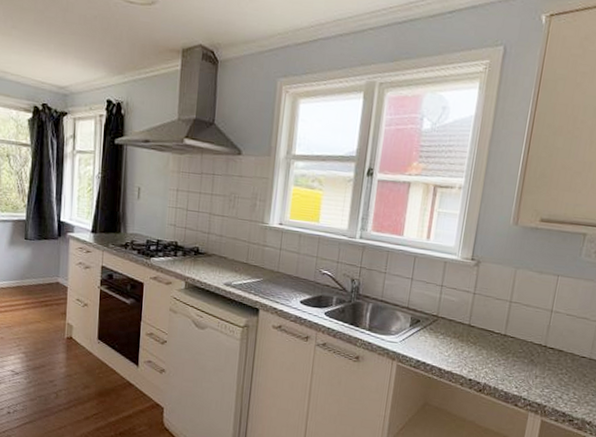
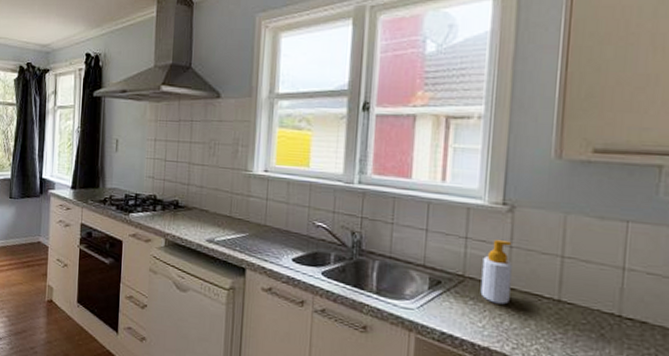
soap bottle: none [449,288,476,338] -> present [480,240,512,305]

